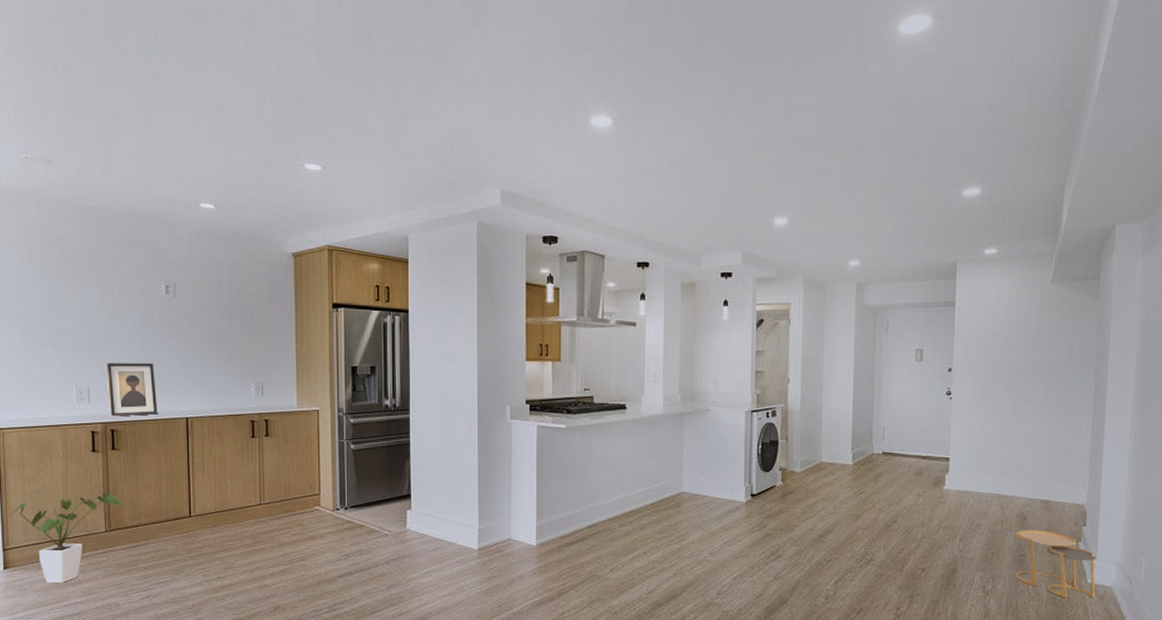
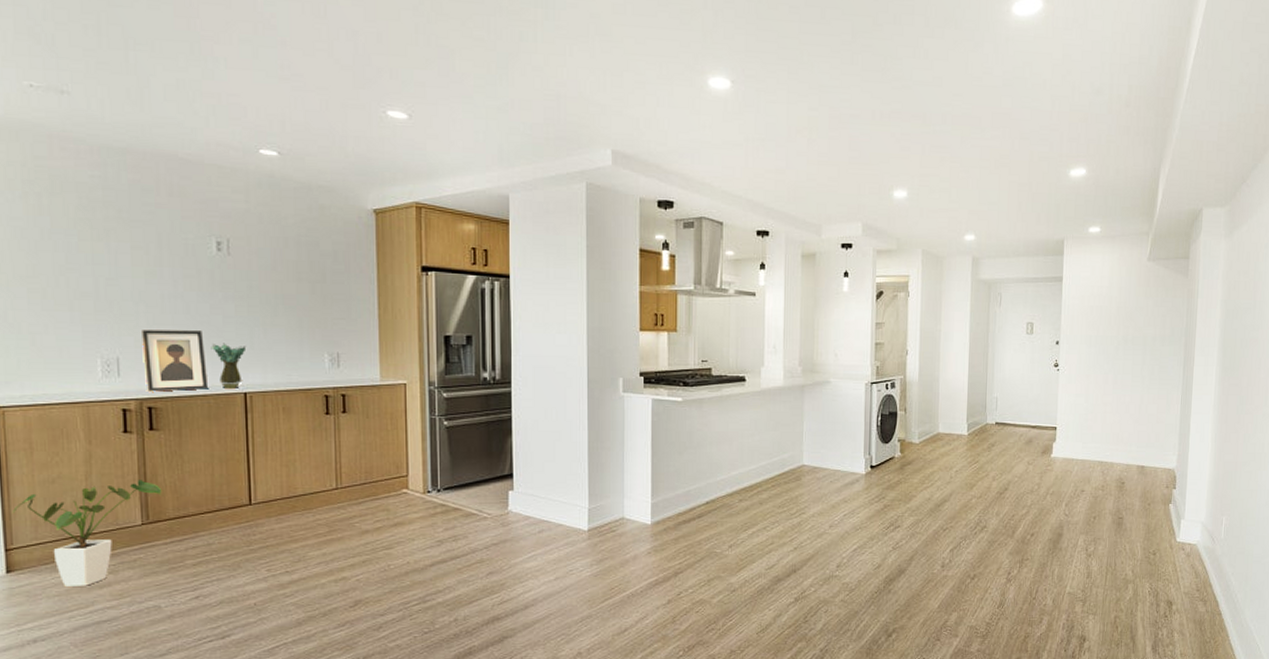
vase: none [160,374,188,414] -> present [211,343,247,388]
side table: present [1015,530,1096,599] -> none [1114,494,1184,557]

